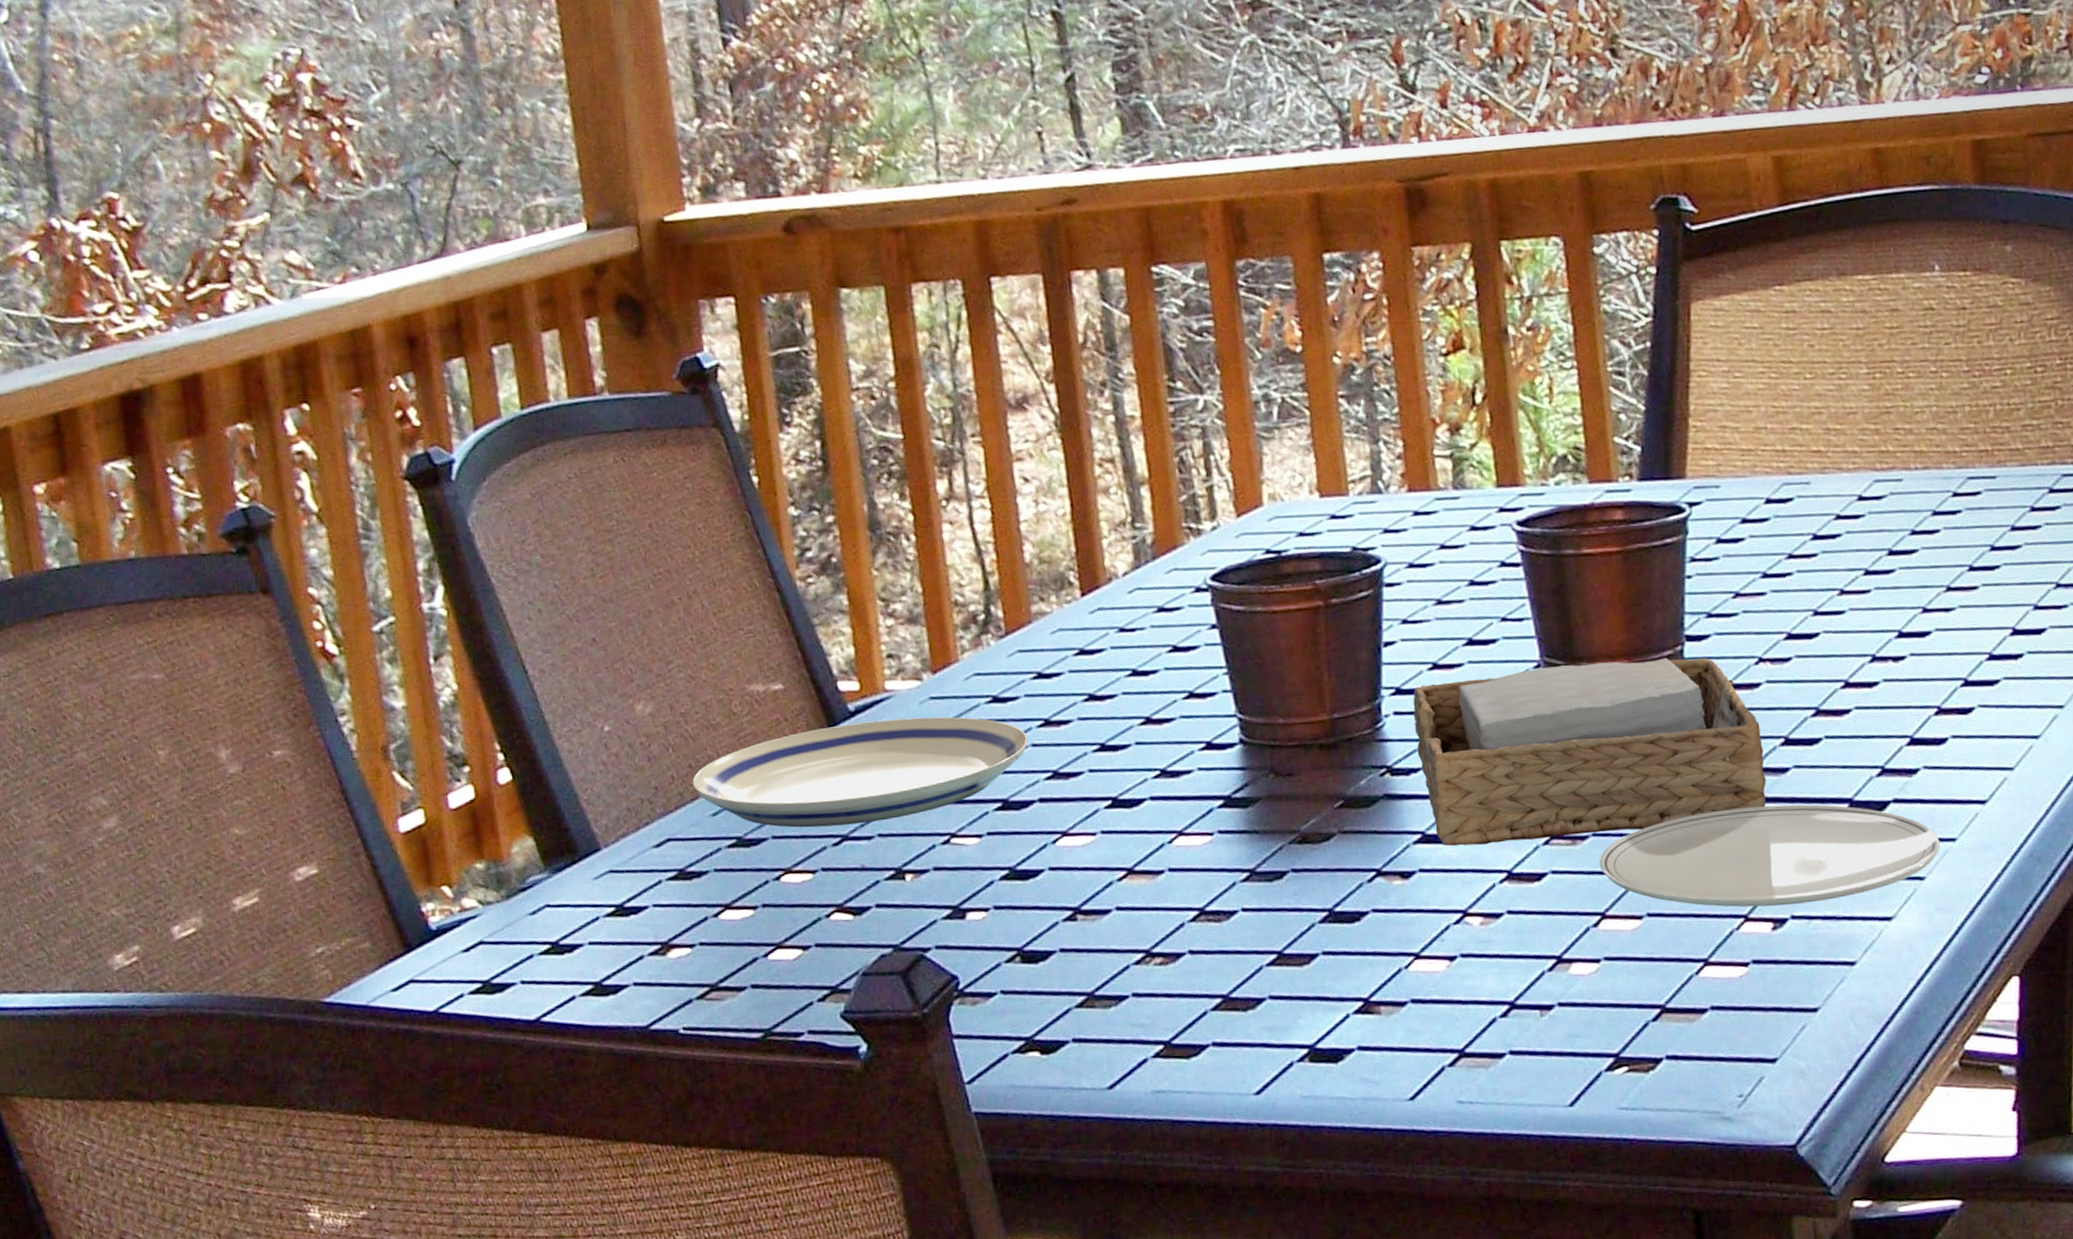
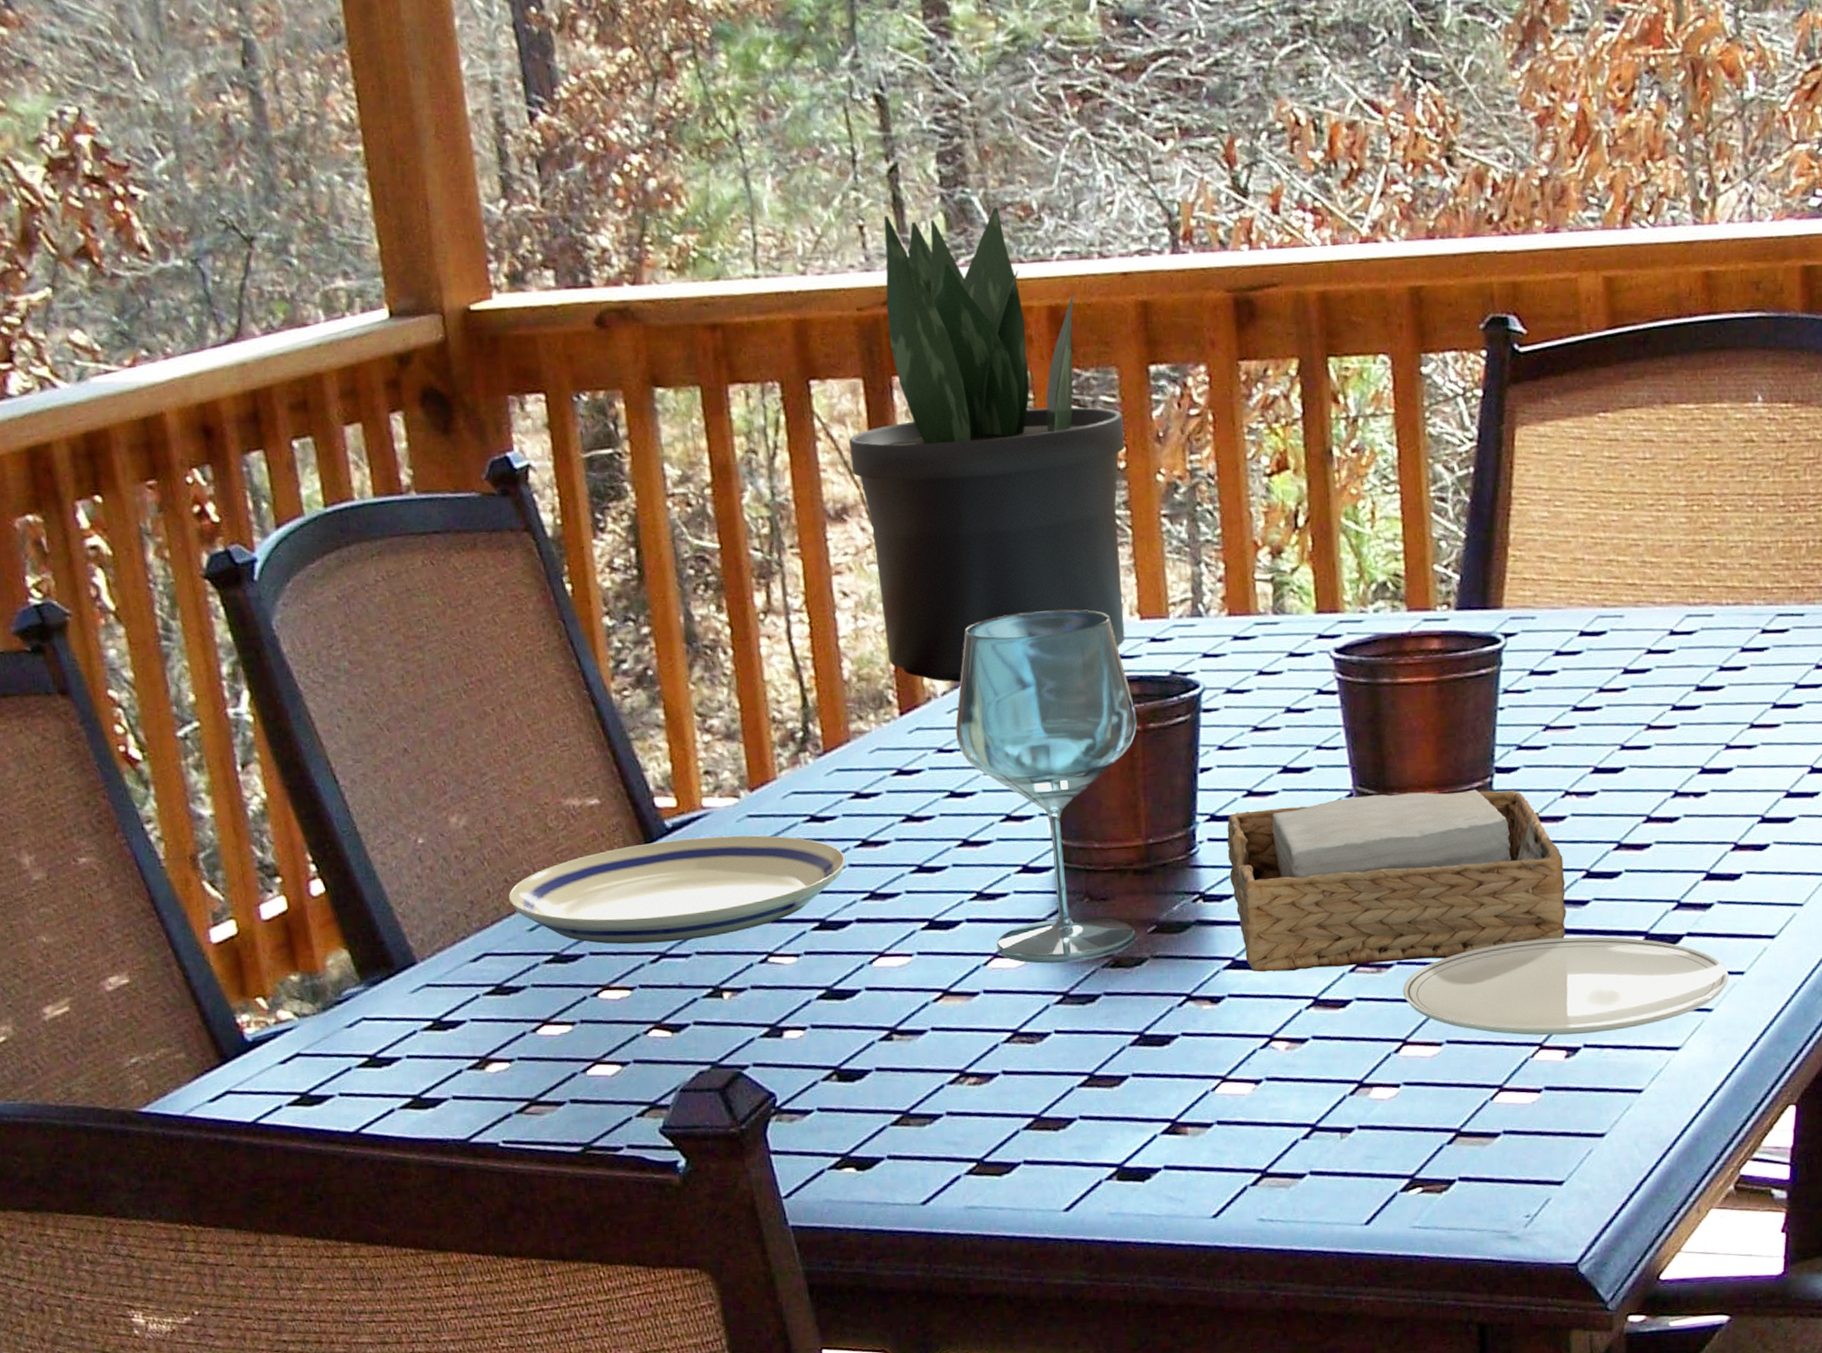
planter: none [1029,110,1305,563] -> present [849,206,1126,683]
wine glass: none [1137,489,1323,841] -> present [955,610,1138,964]

